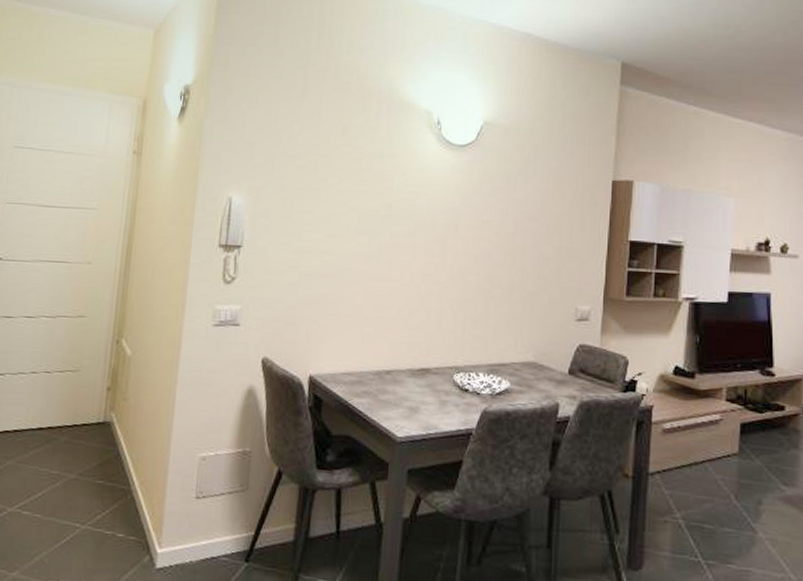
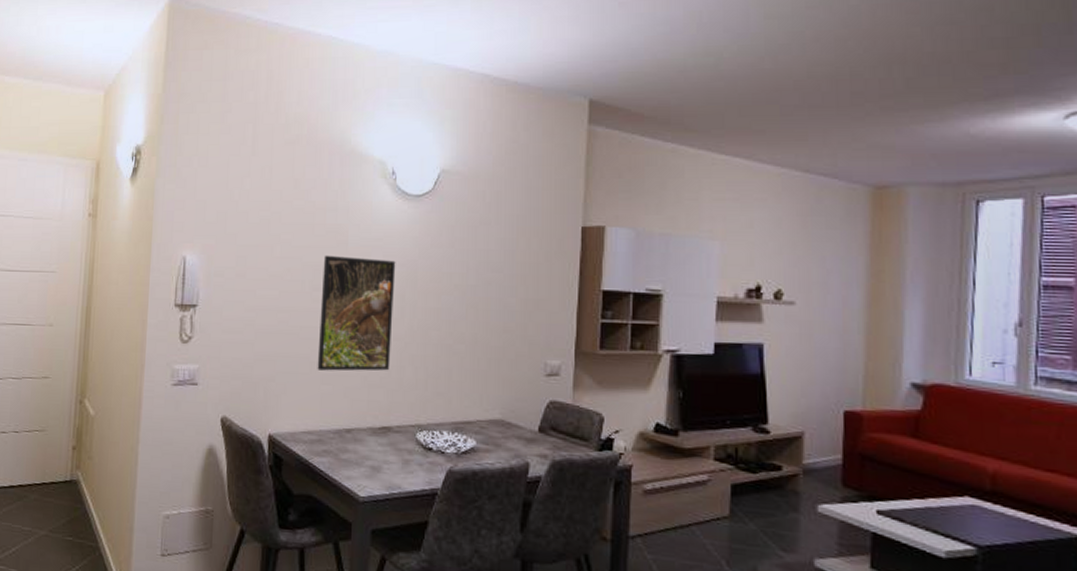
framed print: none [359,200,439,314] -> present [317,255,396,371]

